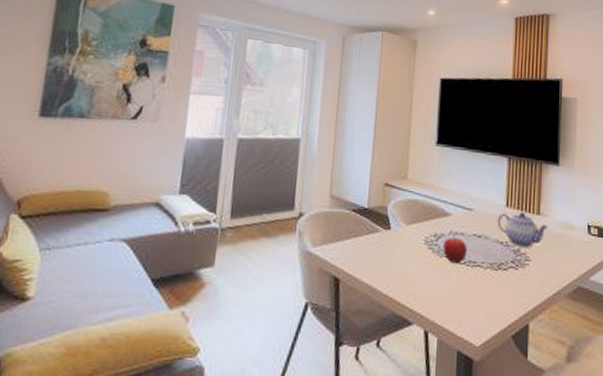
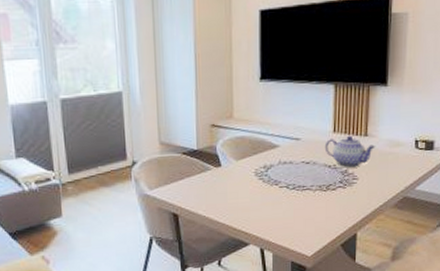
fruit: present [443,235,467,264] -> none [273,164,296,190]

